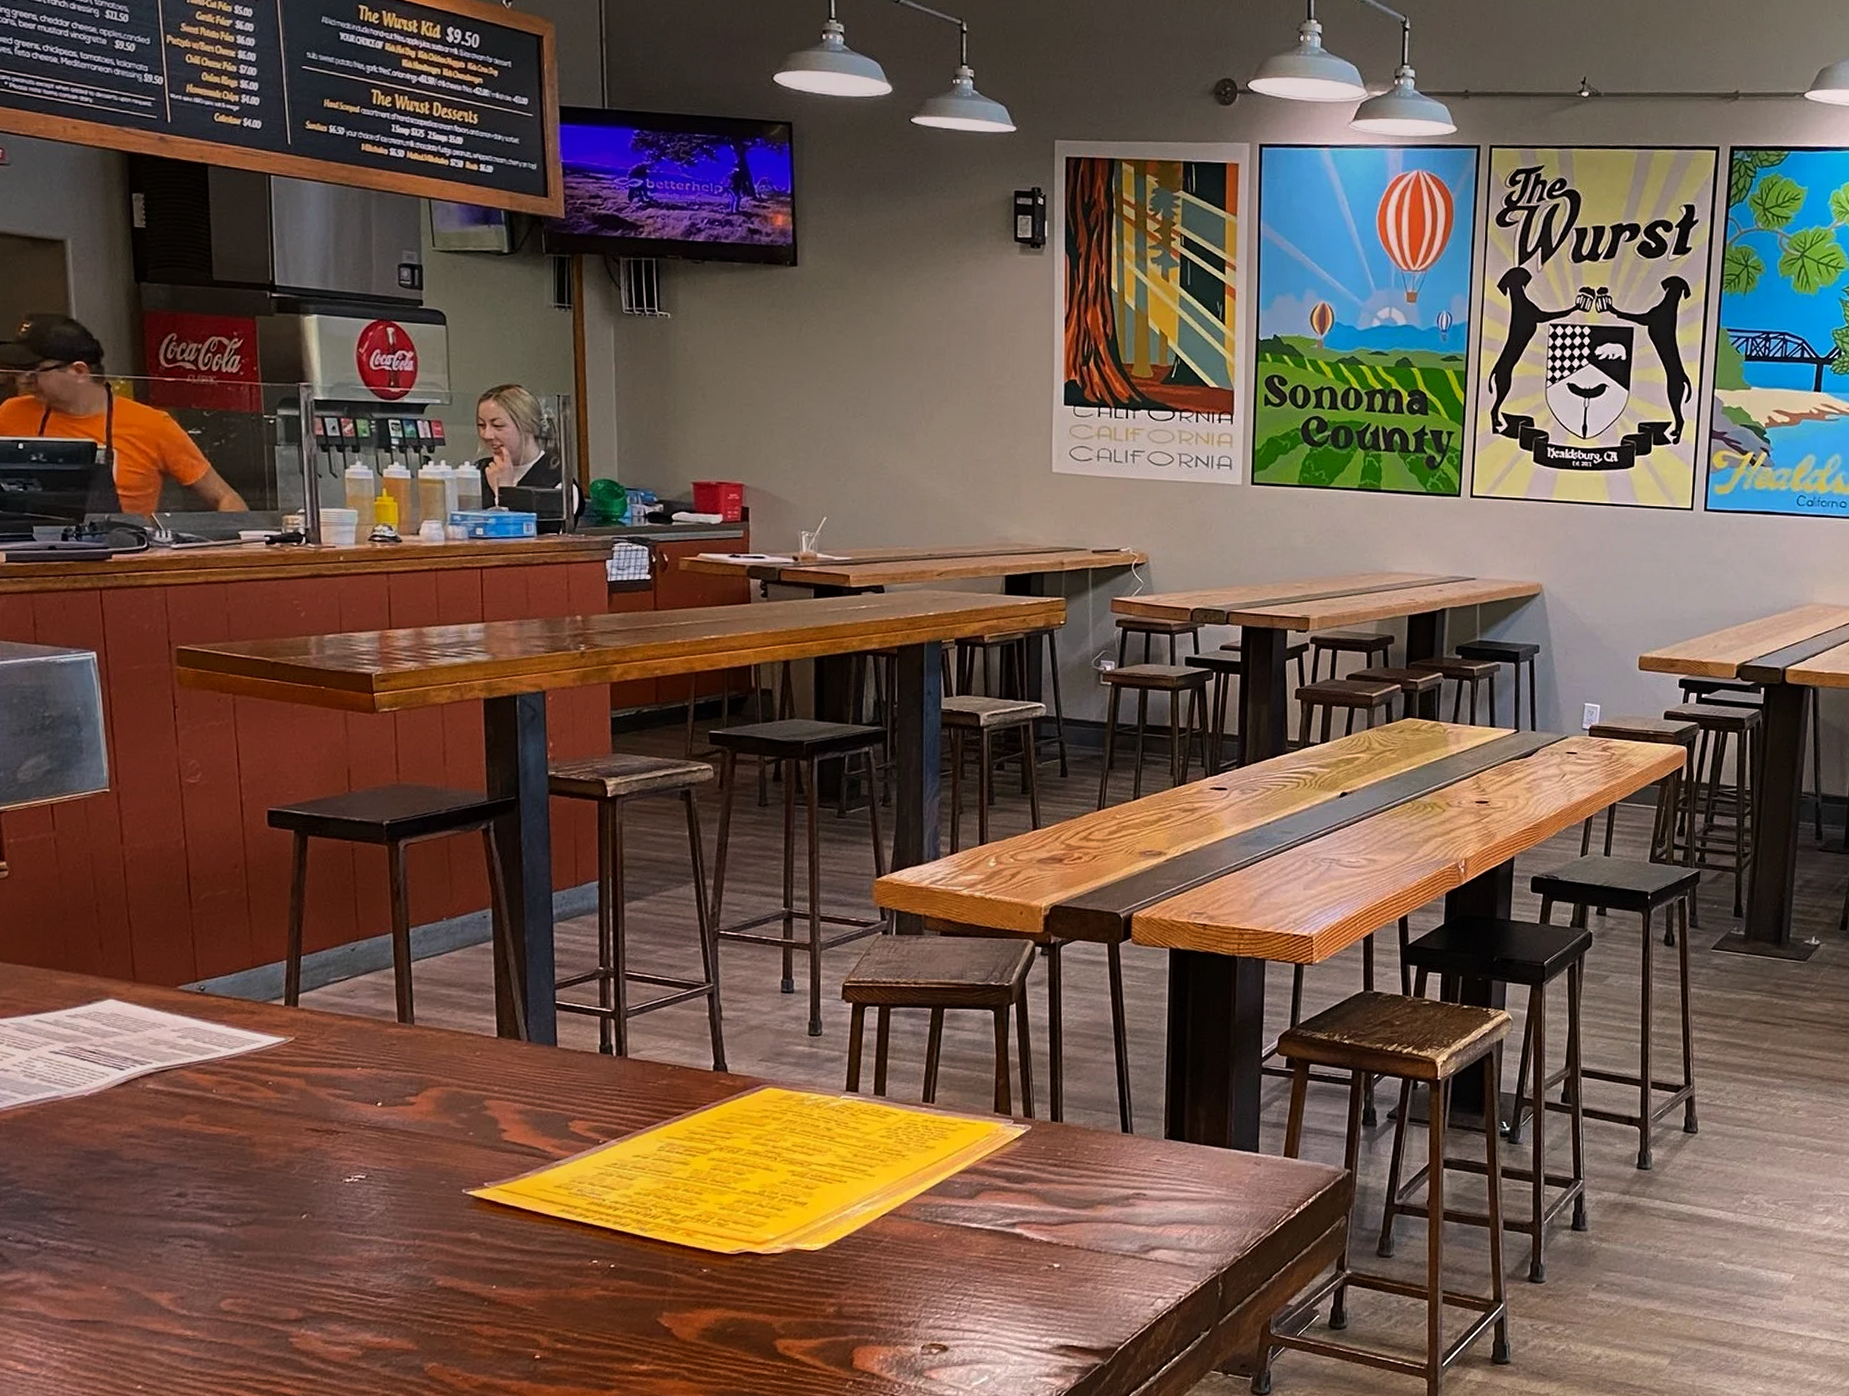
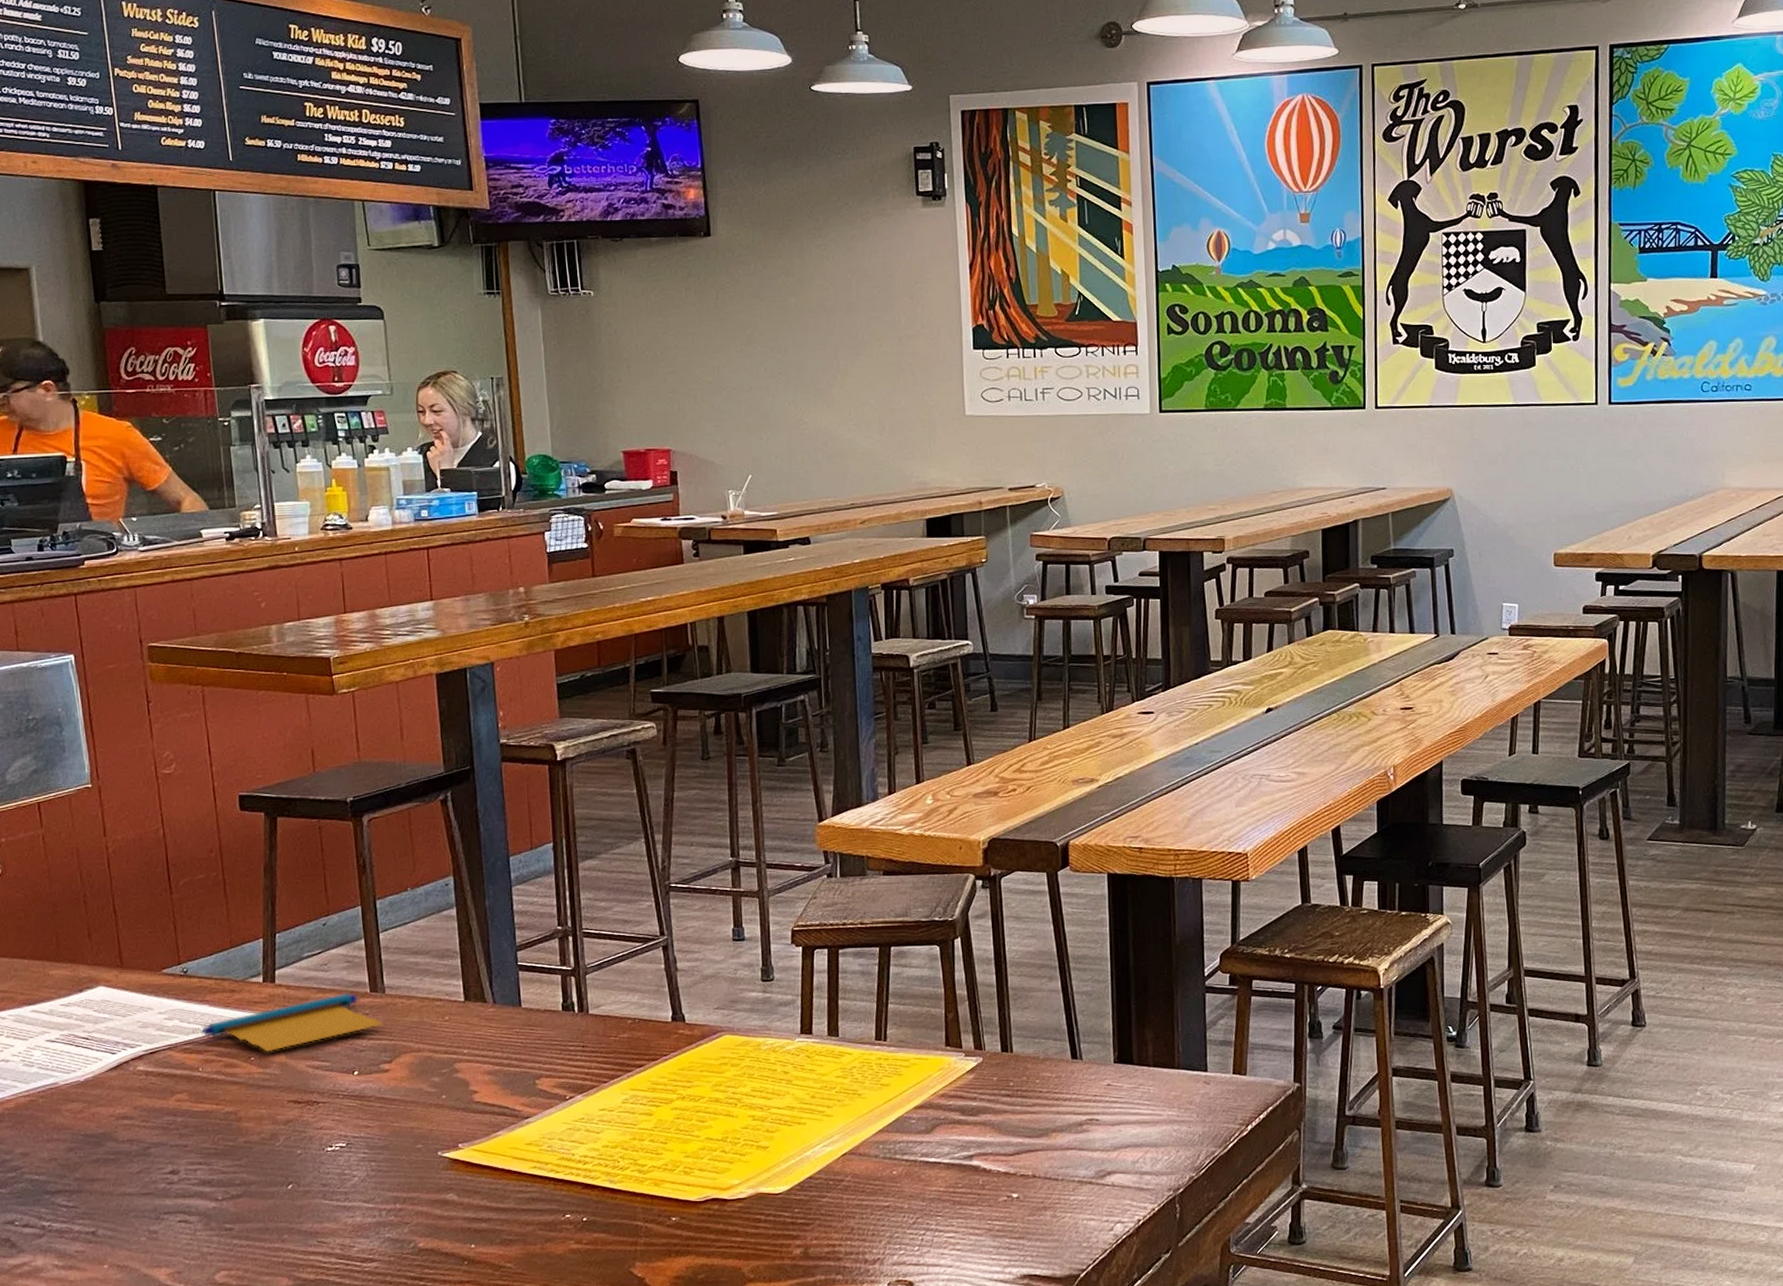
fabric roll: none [208,1021,411,1078] -> present [193,992,383,1052]

